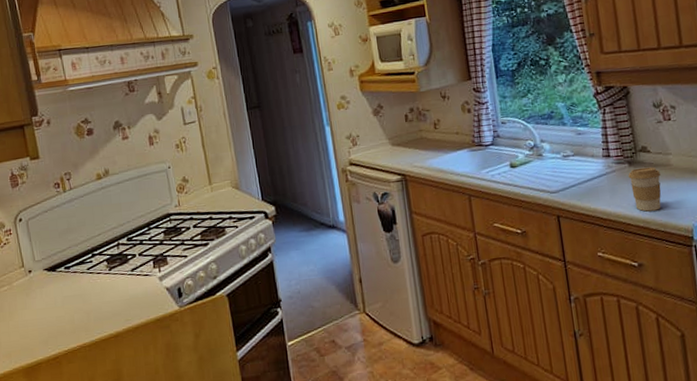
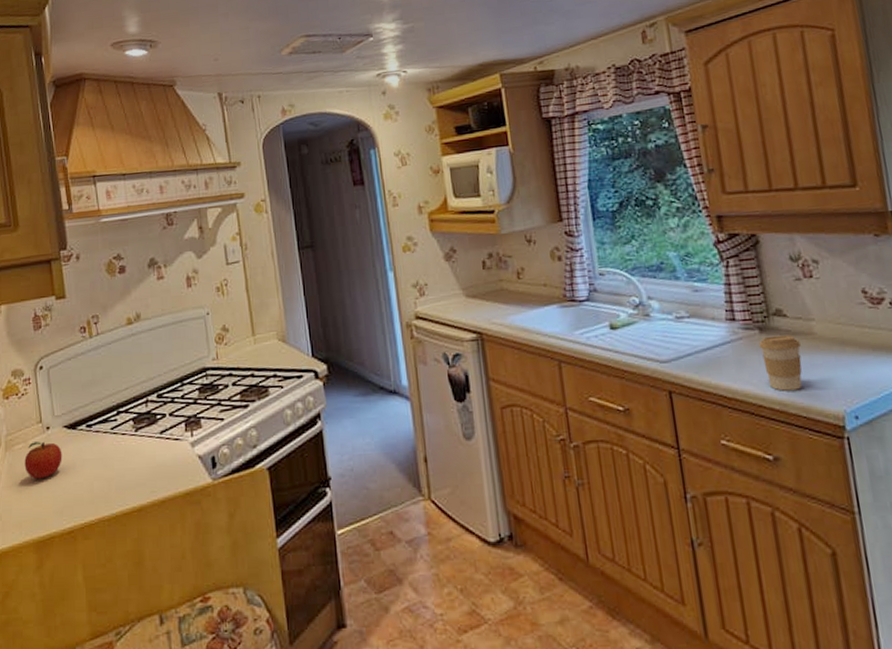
fruit: none [10,283,45,315] -> present [24,441,62,479]

